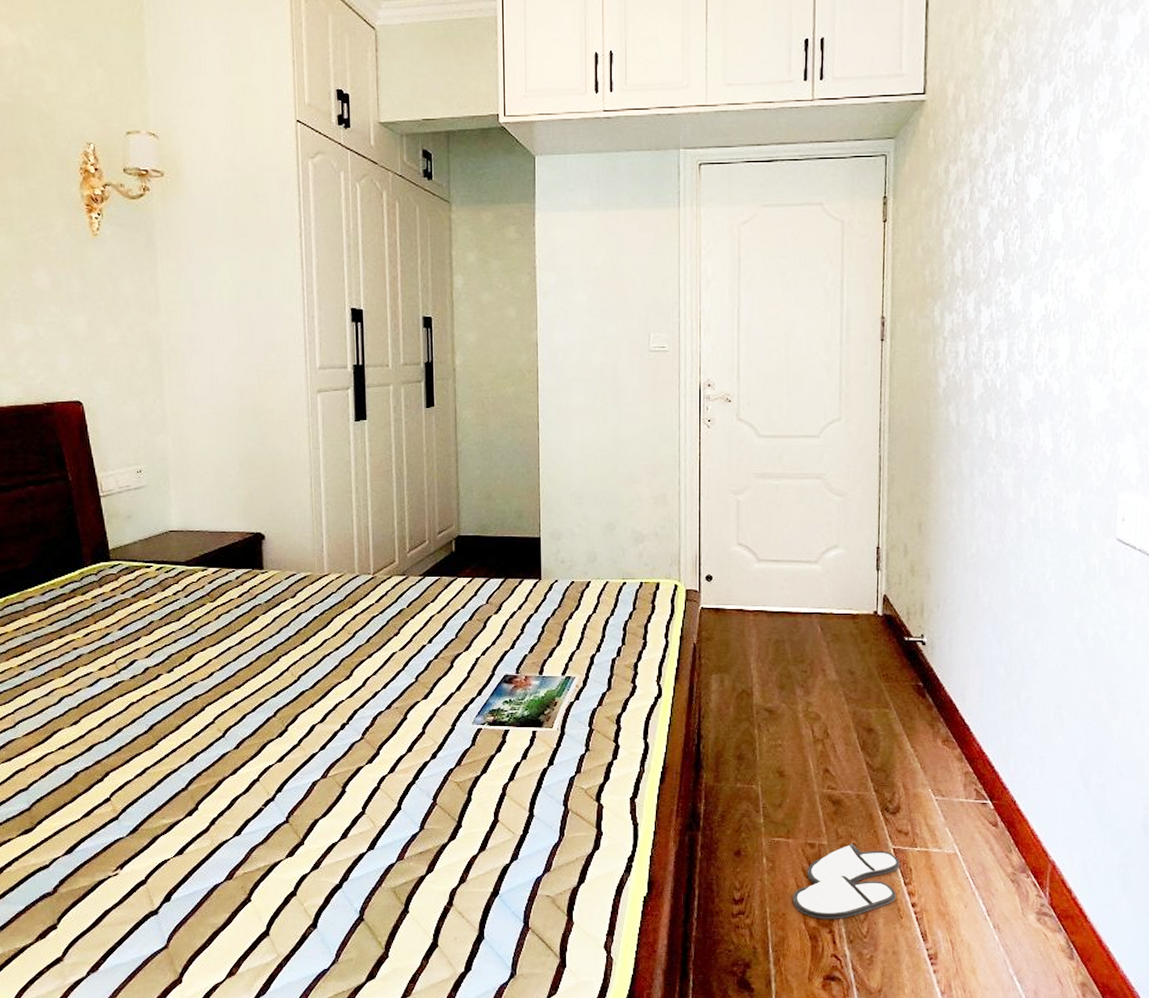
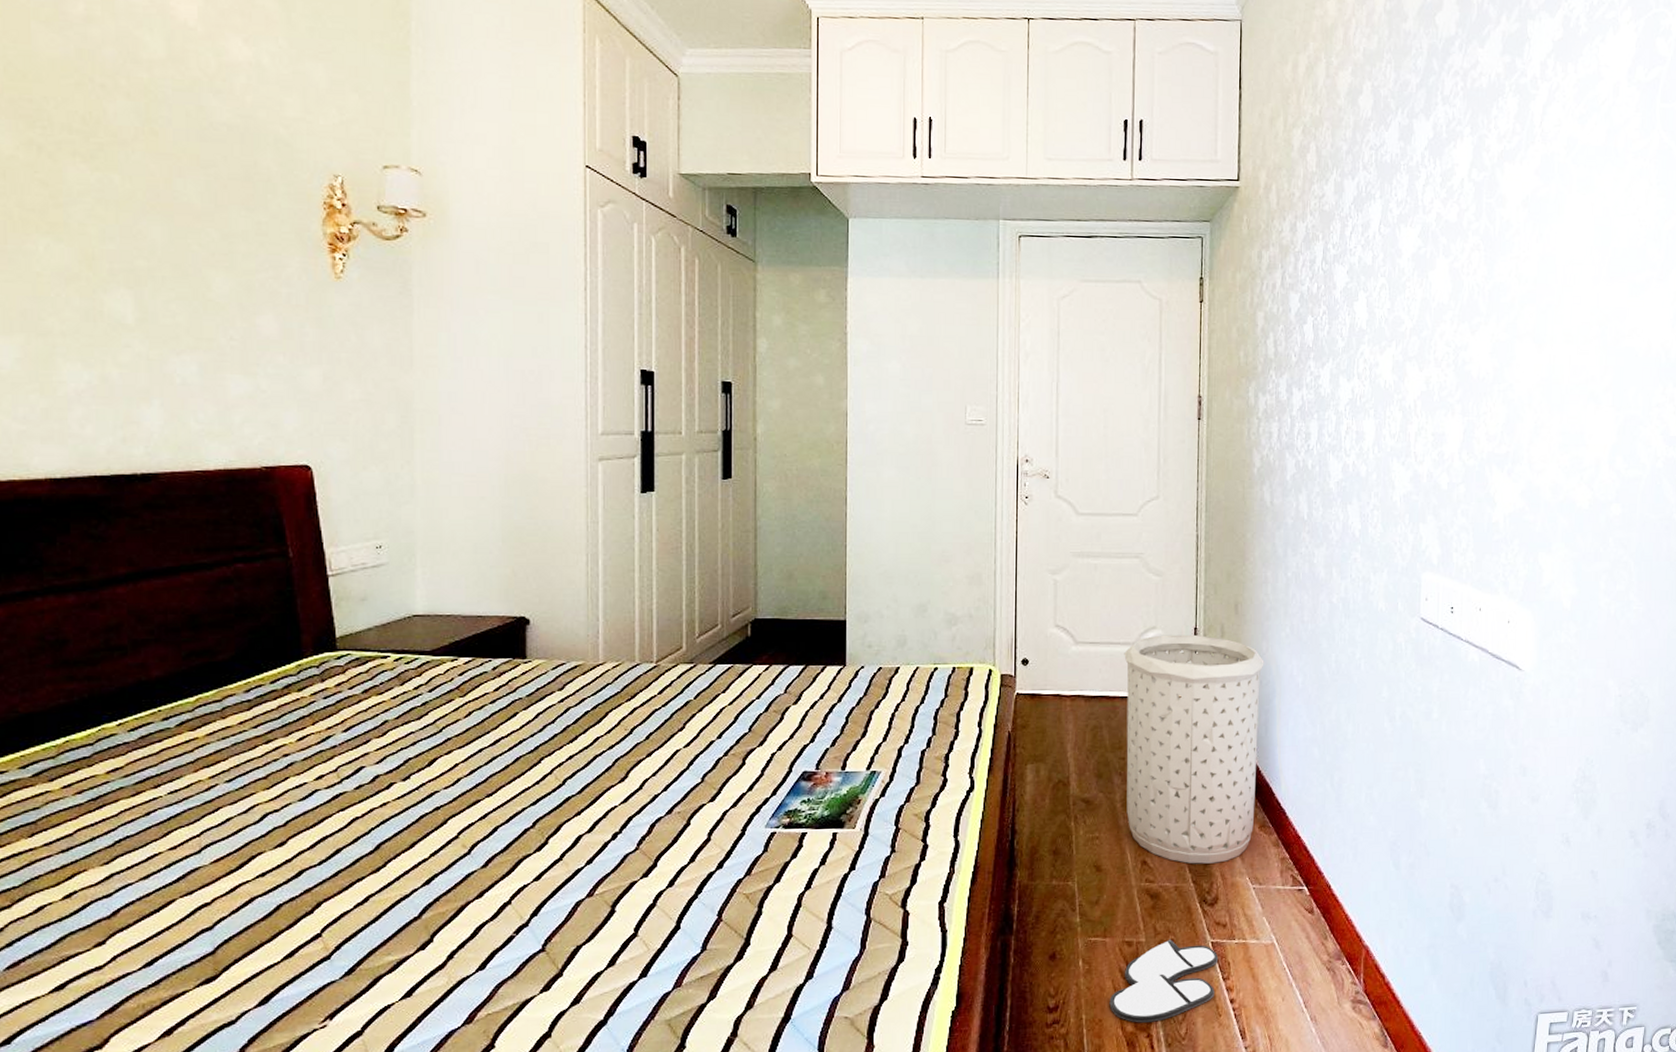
laundry basket: none [806,553,949,774] -> present [1124,634,1264,864]

